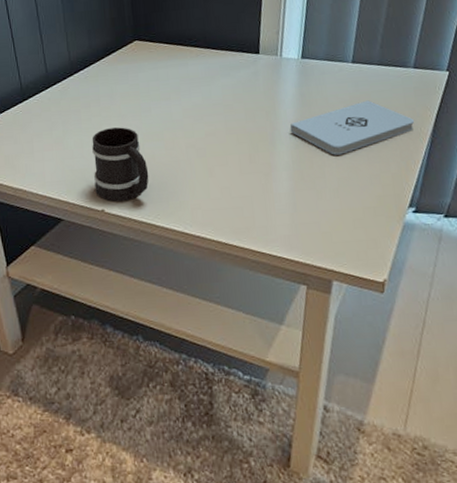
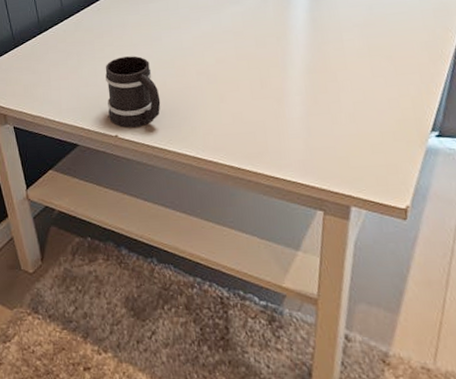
notepad: present [290,100,415,155] -> none [301,23,435,80]

